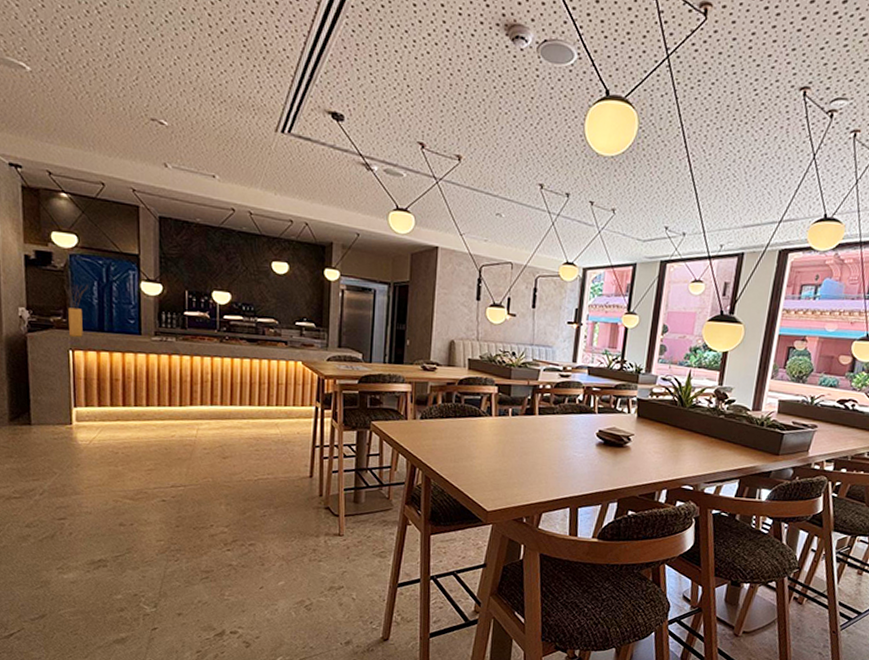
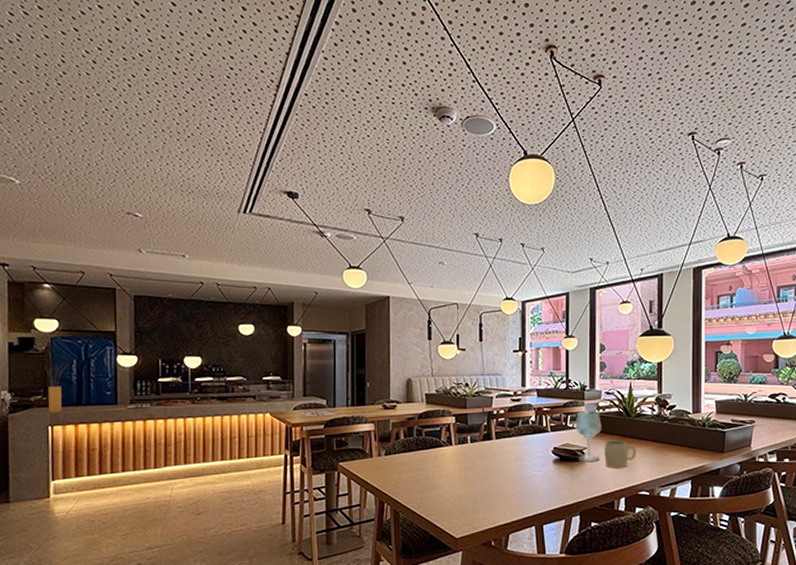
wine glass: none [624,395,653,449] -> present [575,411,602,461]
mug: none [651,429,686,460] -> present [604,440,636,469]

